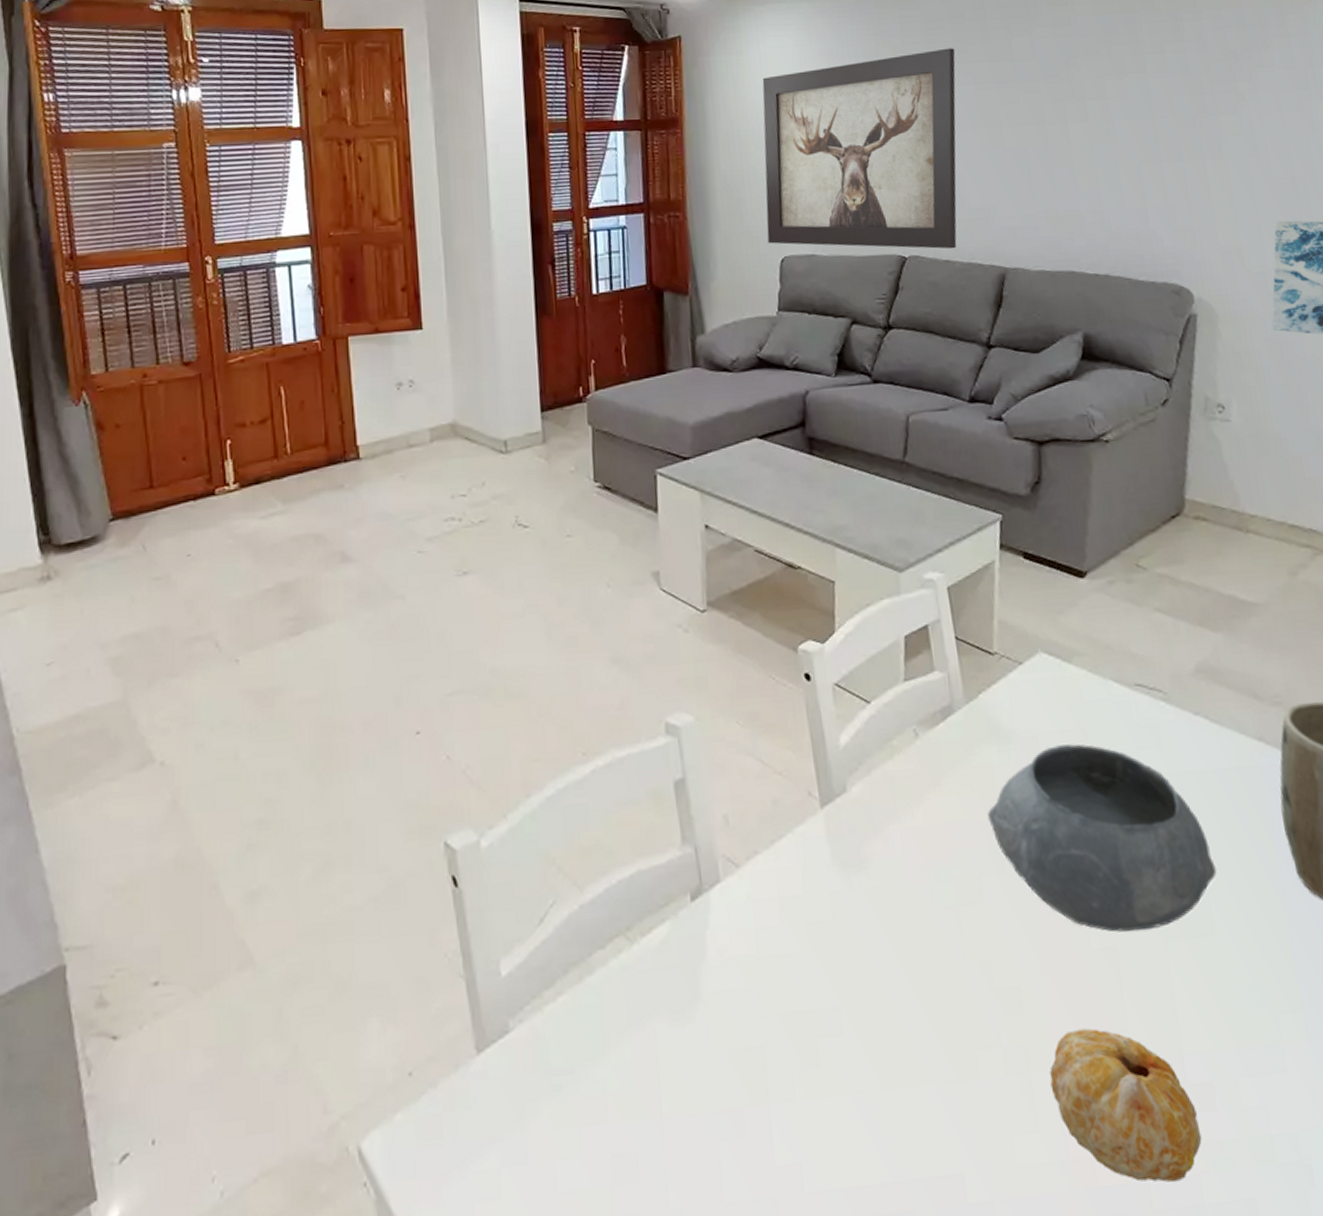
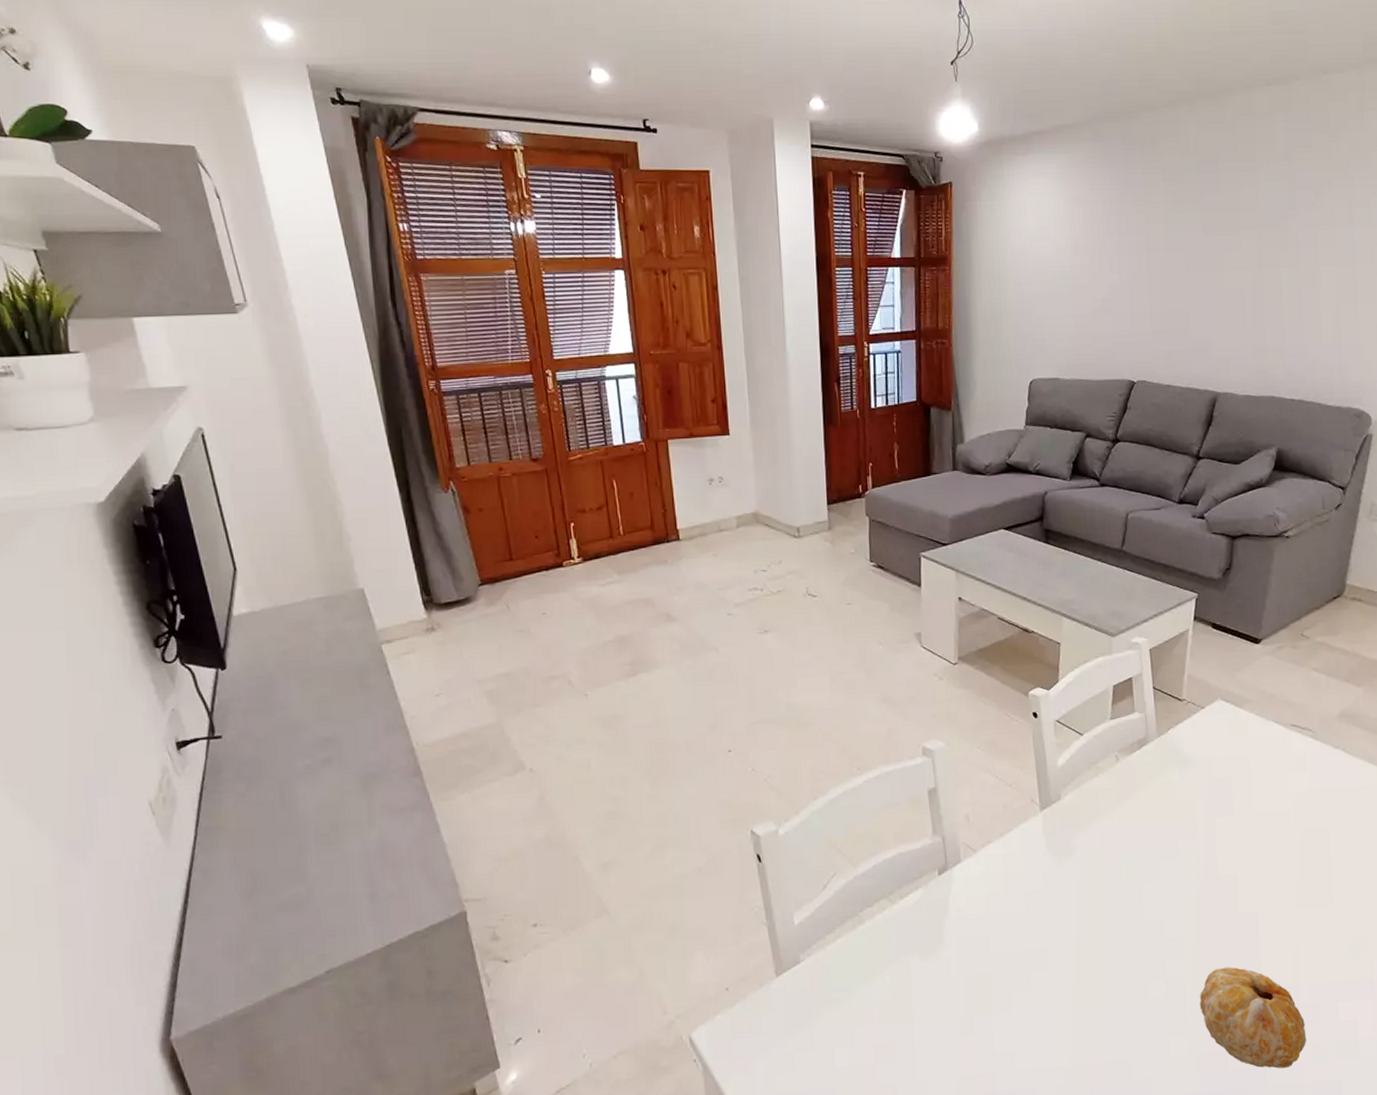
wall art: present [762,48,957,249] -> none [1019,198,1190,376]
bowl: present [987,743,1217,933] -> none [1168,768,1339,902]

